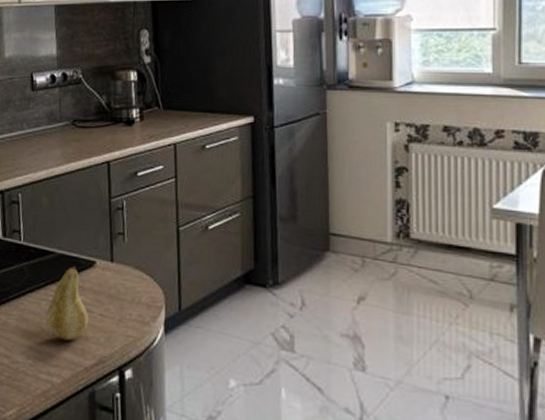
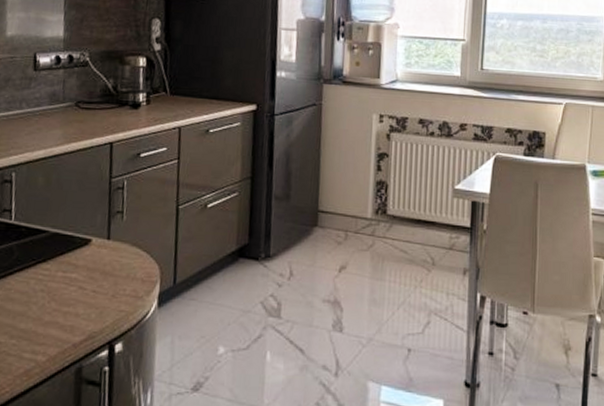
fruit: present [45,266,89,341] -> none [33,245,81,318]

